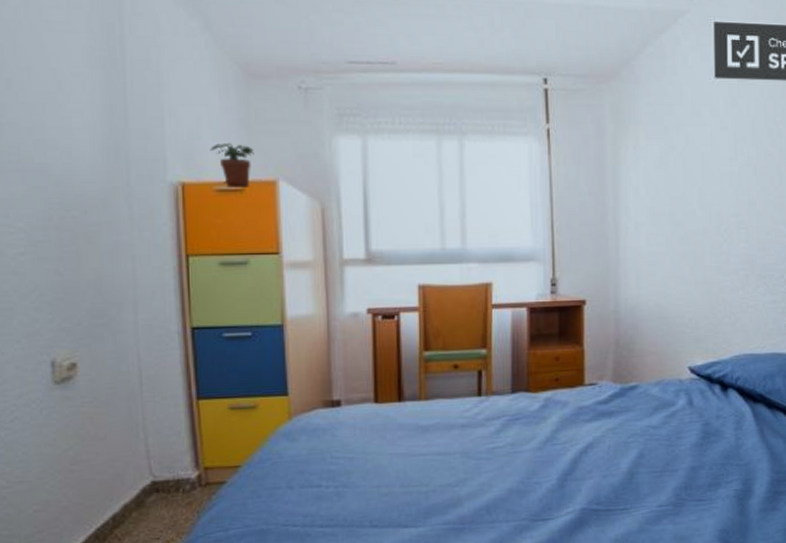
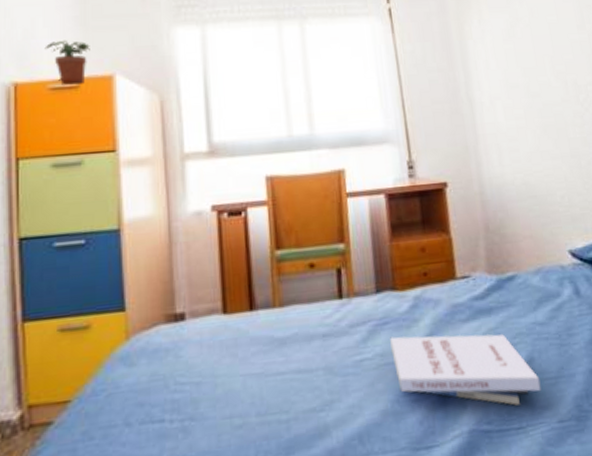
books: none [520,430,647,492] -> present [390,333,541,406]

